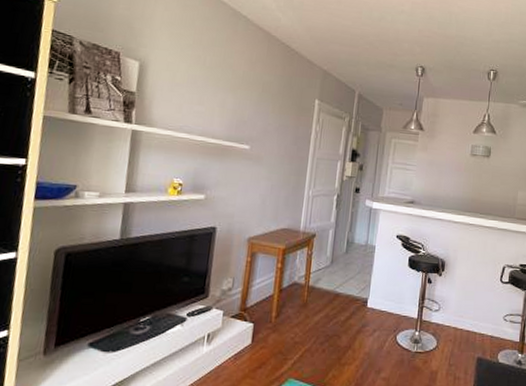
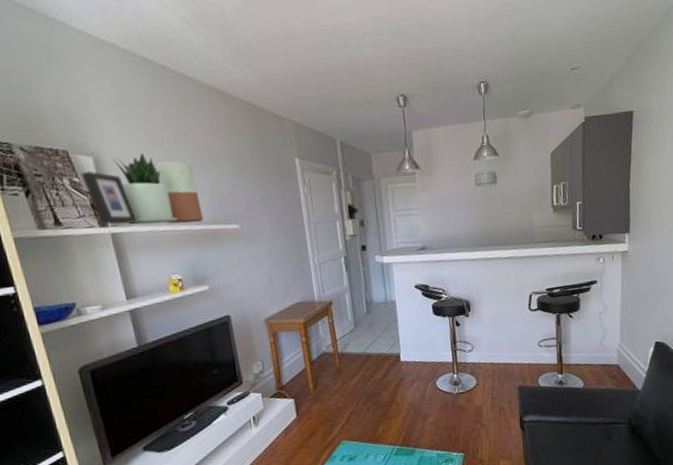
picture frame: none [123,73,161,126] -> present [80,171,138,225]
planter: none [150,66,197,132] -> present [111,154,178,225]
vase: none [186,78,223,137] -> present [156,161,204,224]

